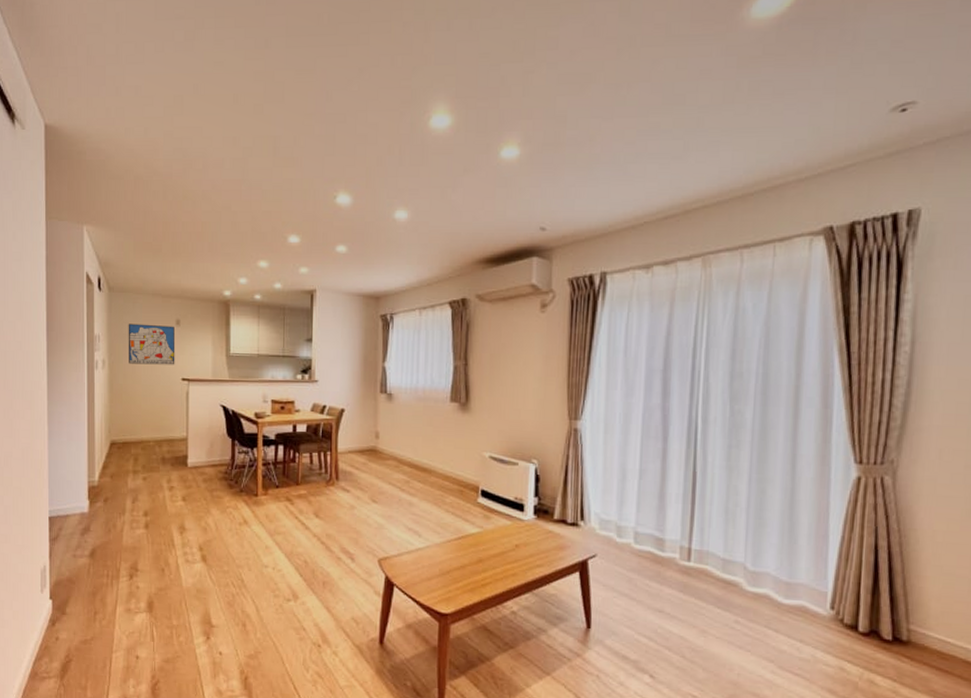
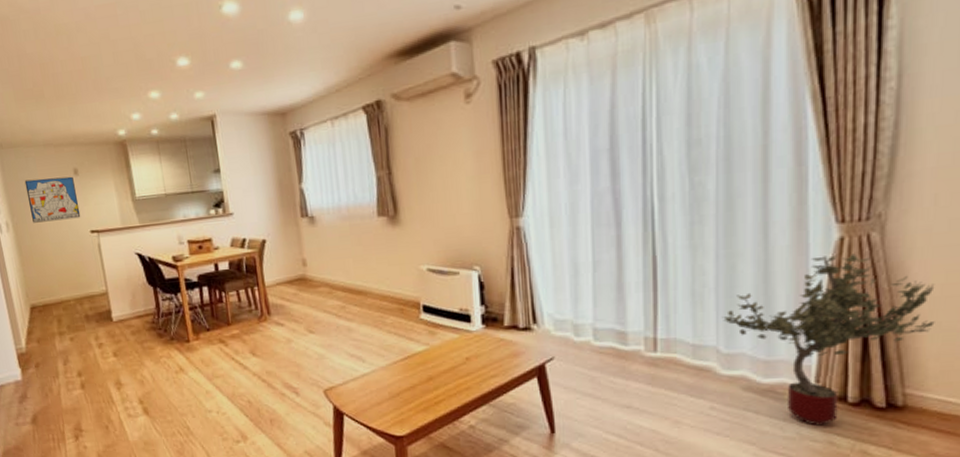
potted tree: none [750,492,937,651] -> present [721,253,935,426]

